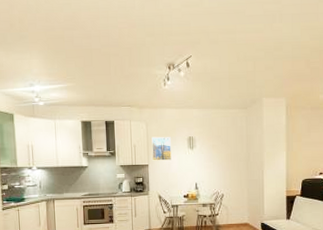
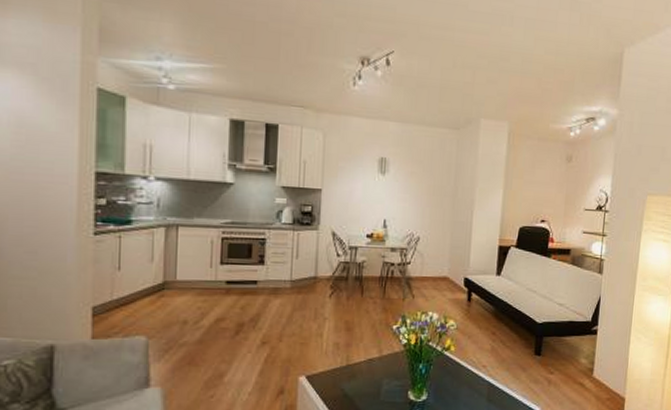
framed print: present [152,136,171,161] -> none [328,152,356,187]

